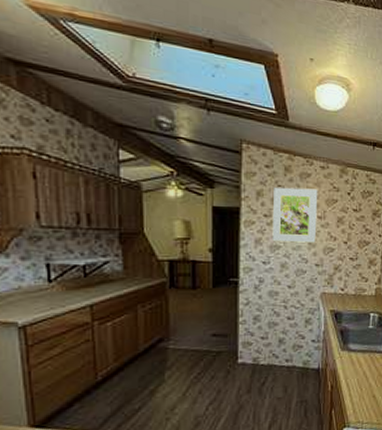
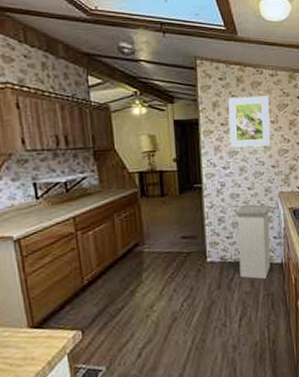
trash can: none [273,303,311,385] -> present [235,204,271,279]

